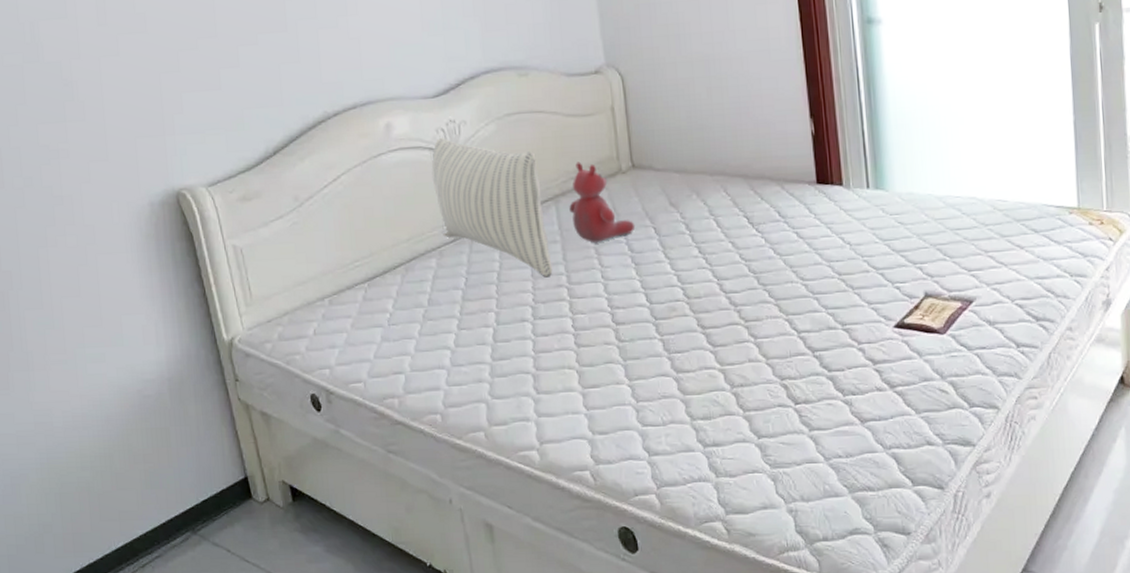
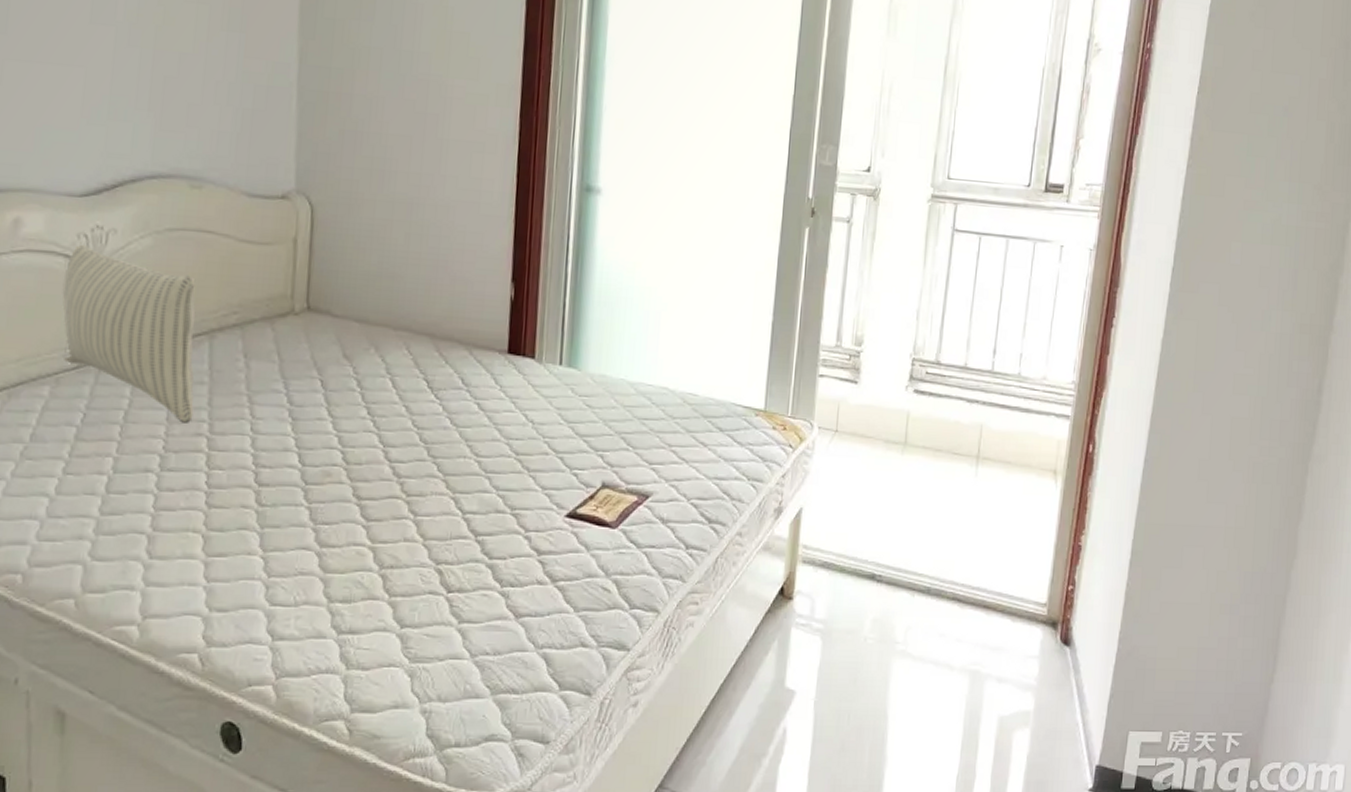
stuffed bear: present [569,162,636,243] -> none [225,295,300,389]

